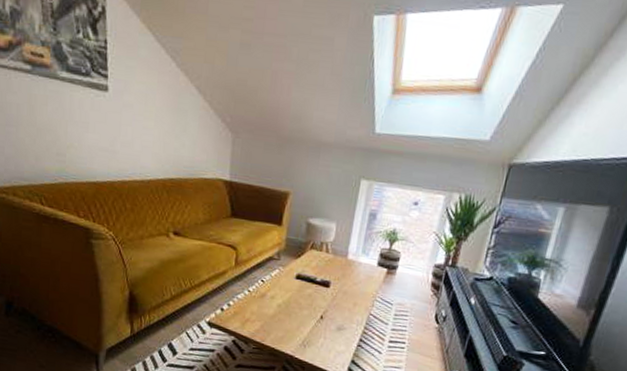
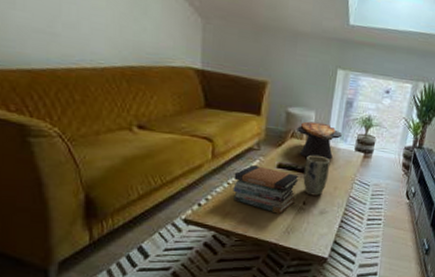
book stack: none [253,274,318,326] -> present [233,165,300,214]
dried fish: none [317,233,364,274] -> present [297,121,342,160]
plant pot: none [321,268,351,311] -> present [303,155,331,196]

